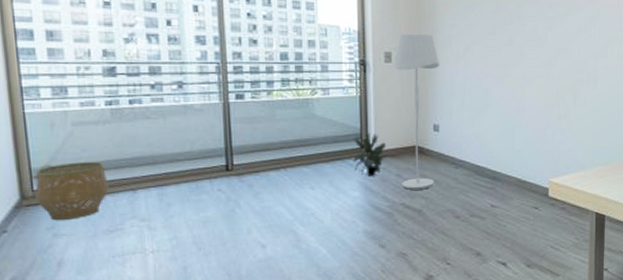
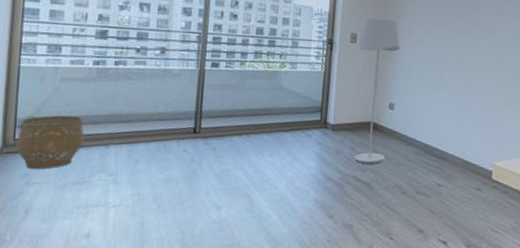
potted plant: present [353,132,390,176] -> none [311,106,346,148]

